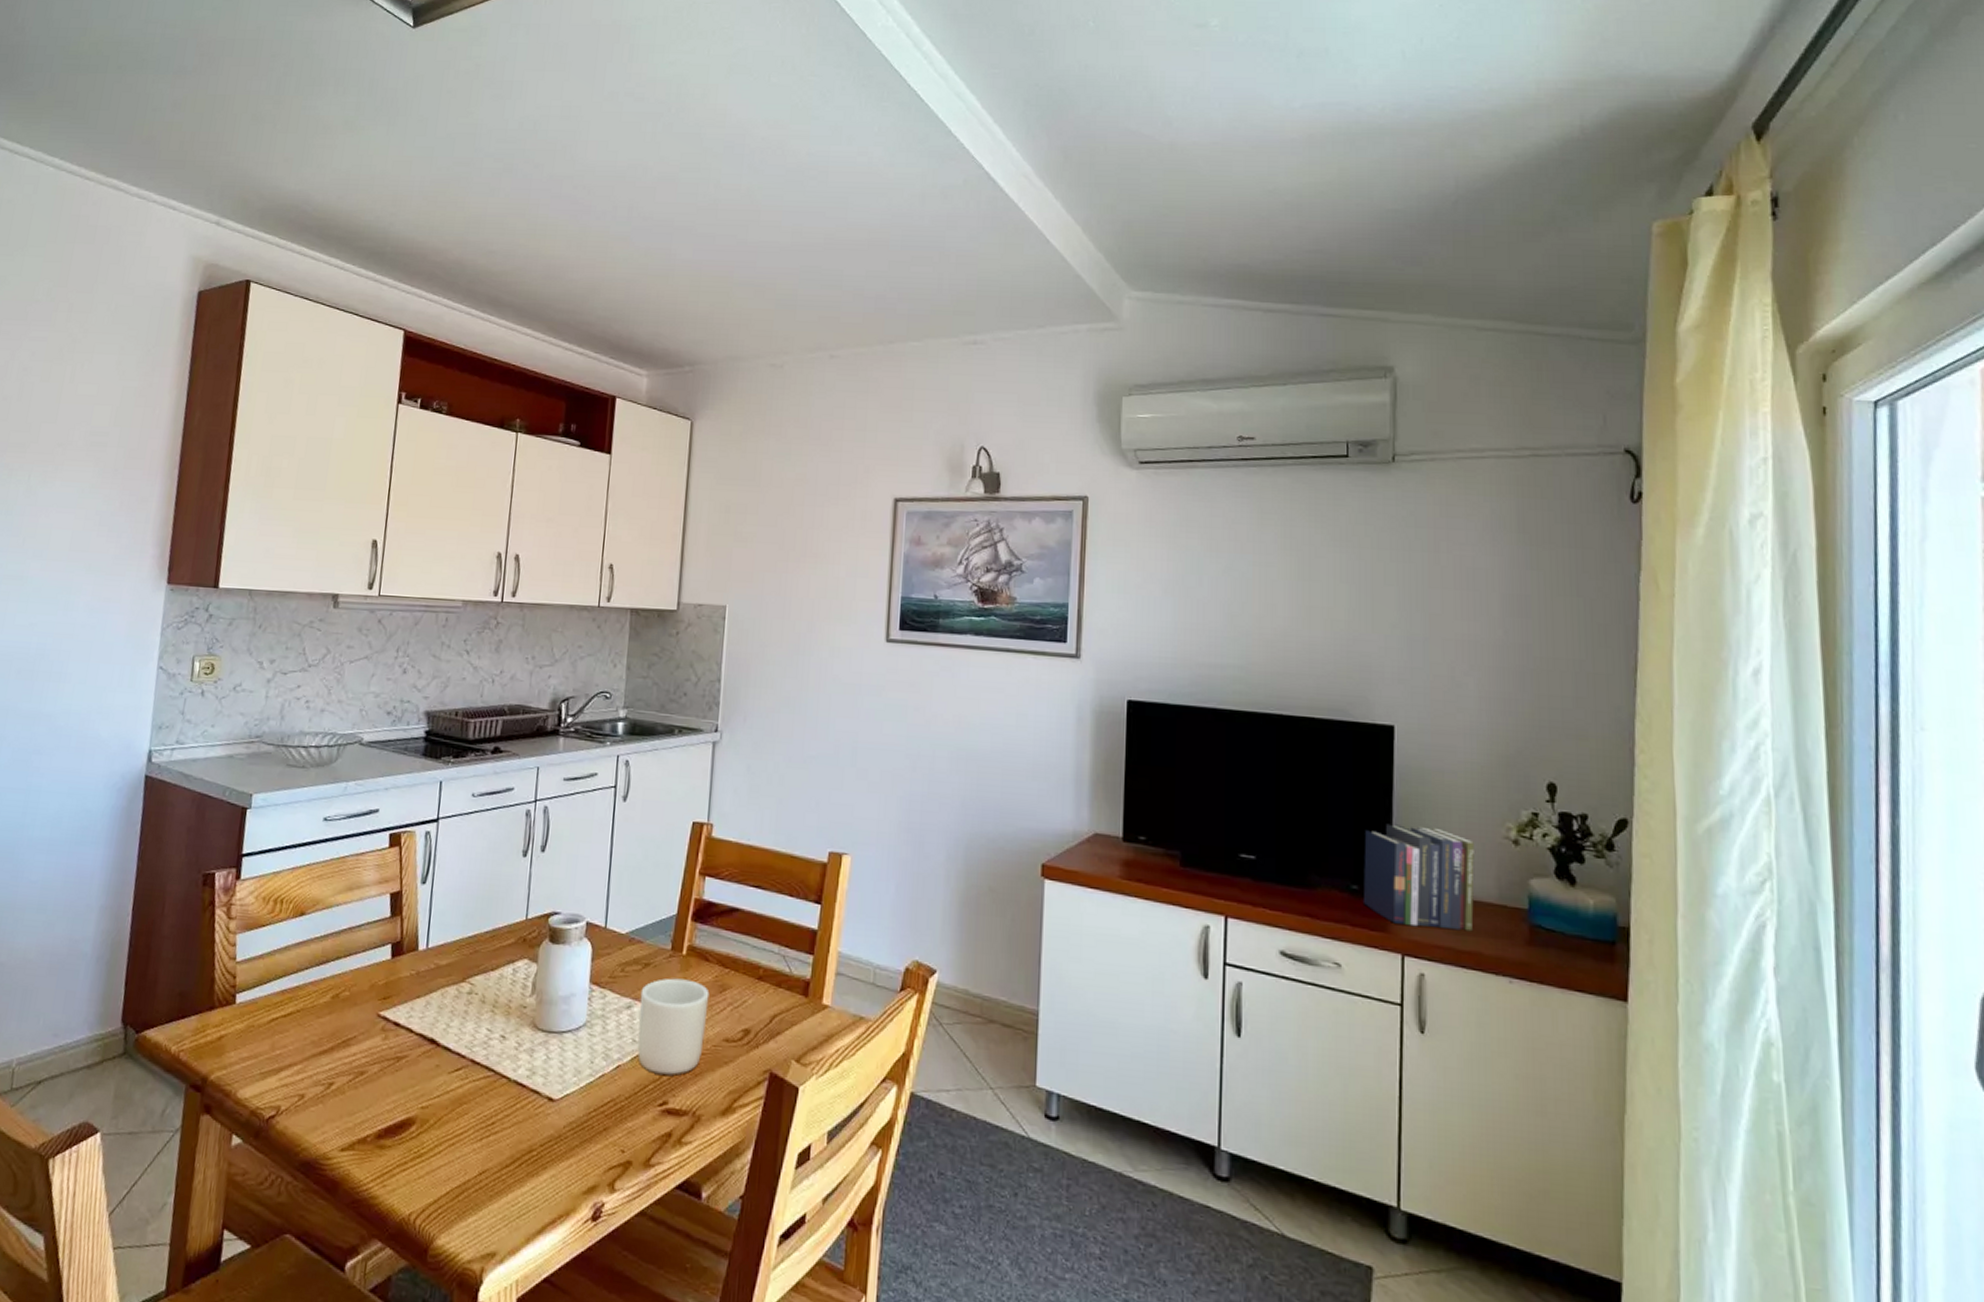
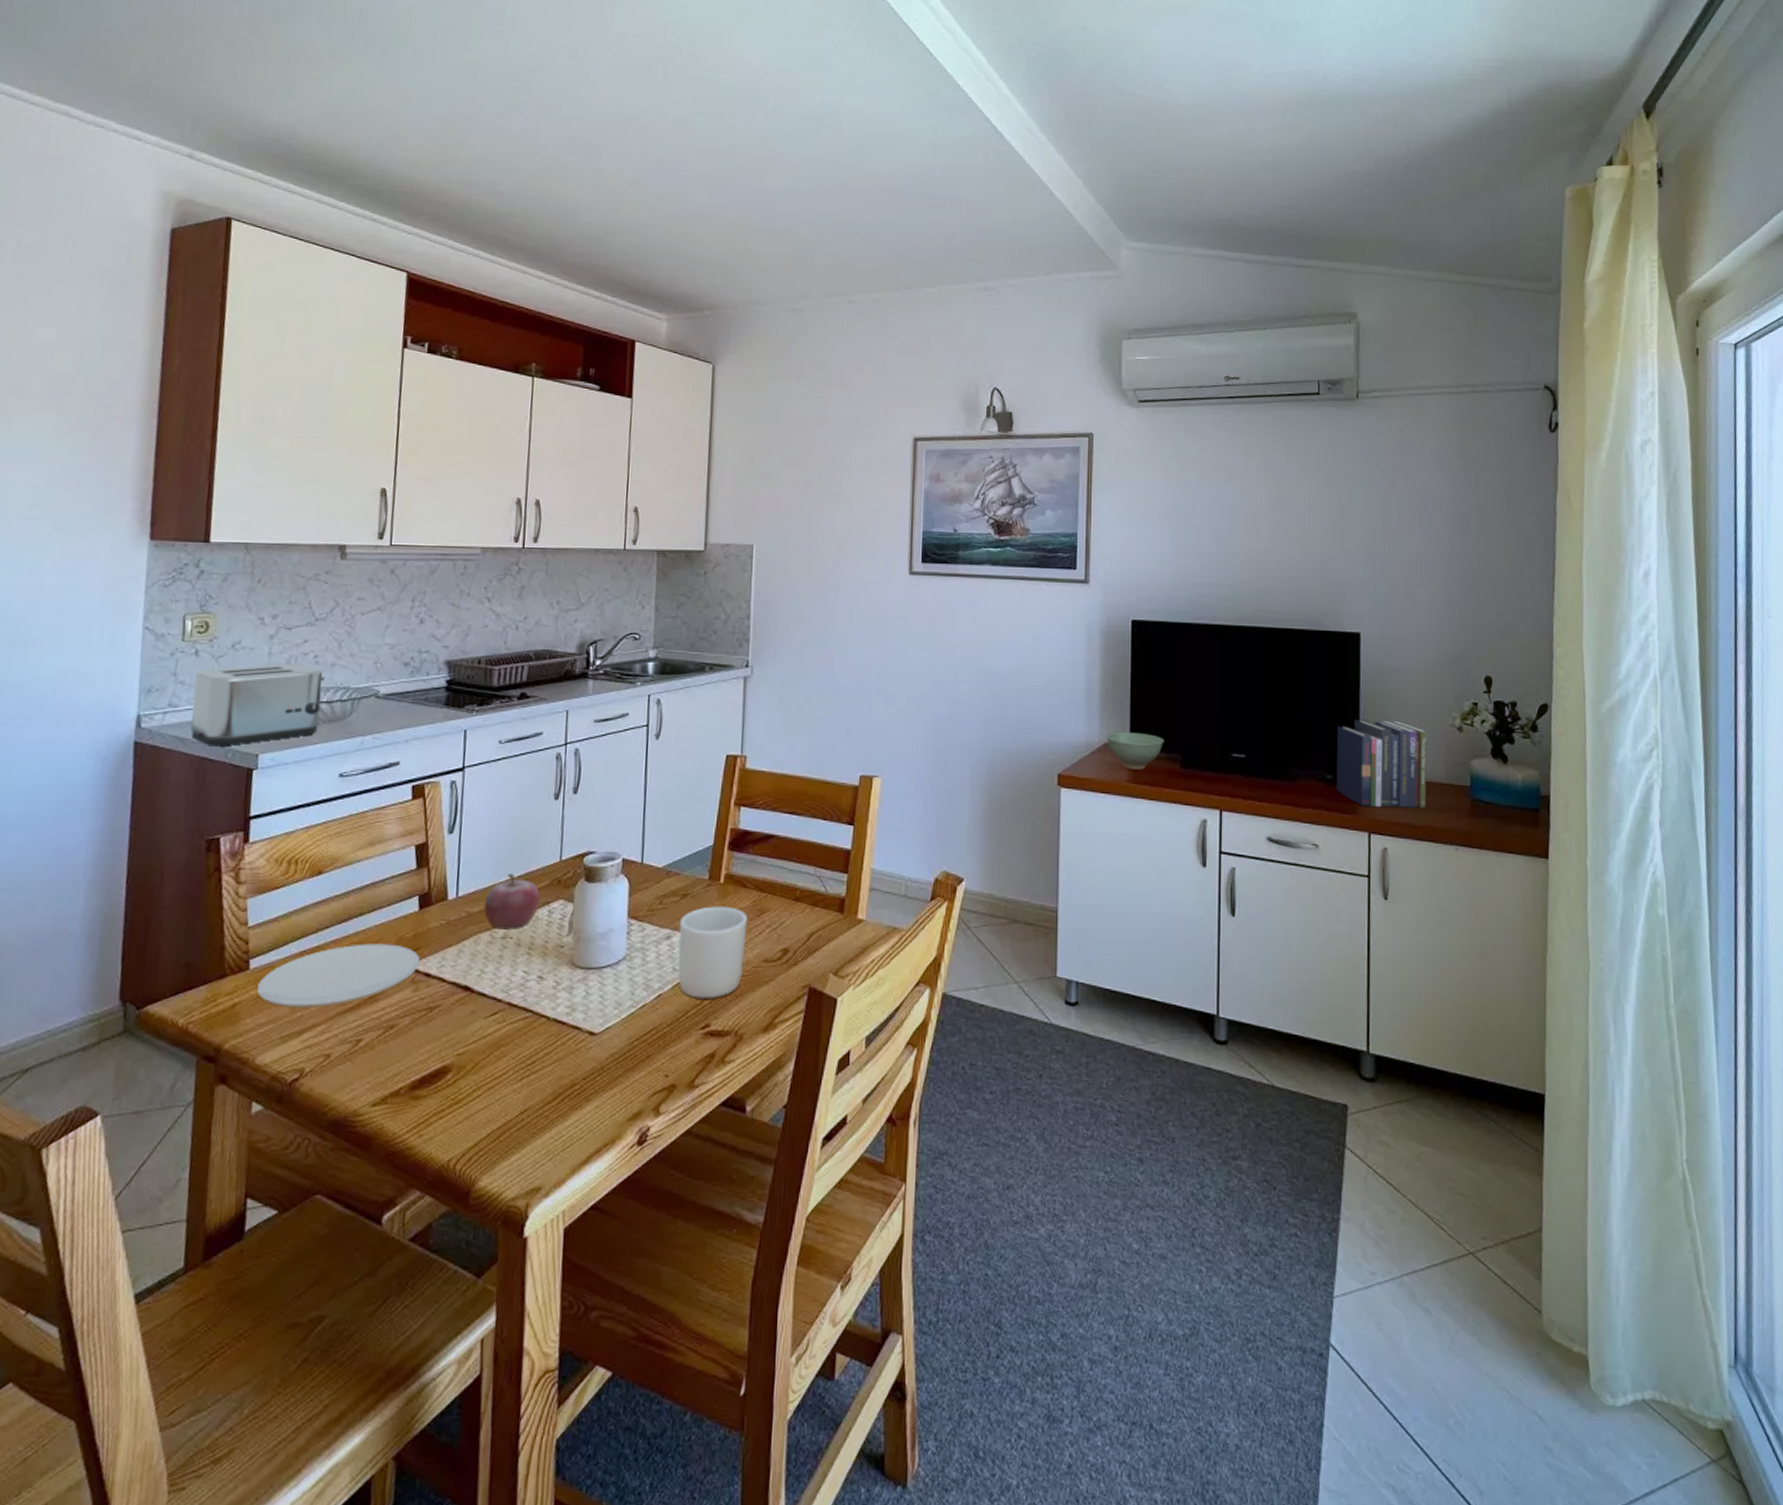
toaster: none [194,707,314,785] -> present [190,663,324,747]
plate: none [241,987,391,1048] -> present [257,943,421,1008]
fruit: none [451,927,506,986] -> present [483,872,541,930]
bowl: none [1095,822,1163,866] -> present [1105,732,1165,770]

